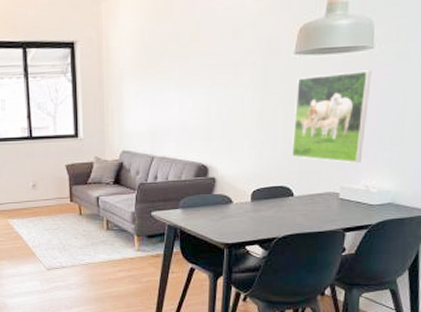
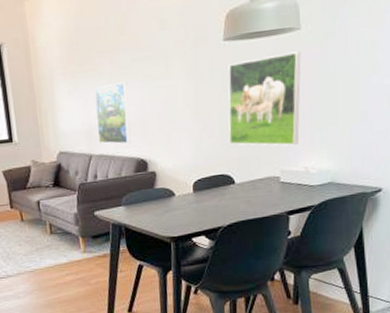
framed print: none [161,87,195,149] -> present [95,81,131,144]

